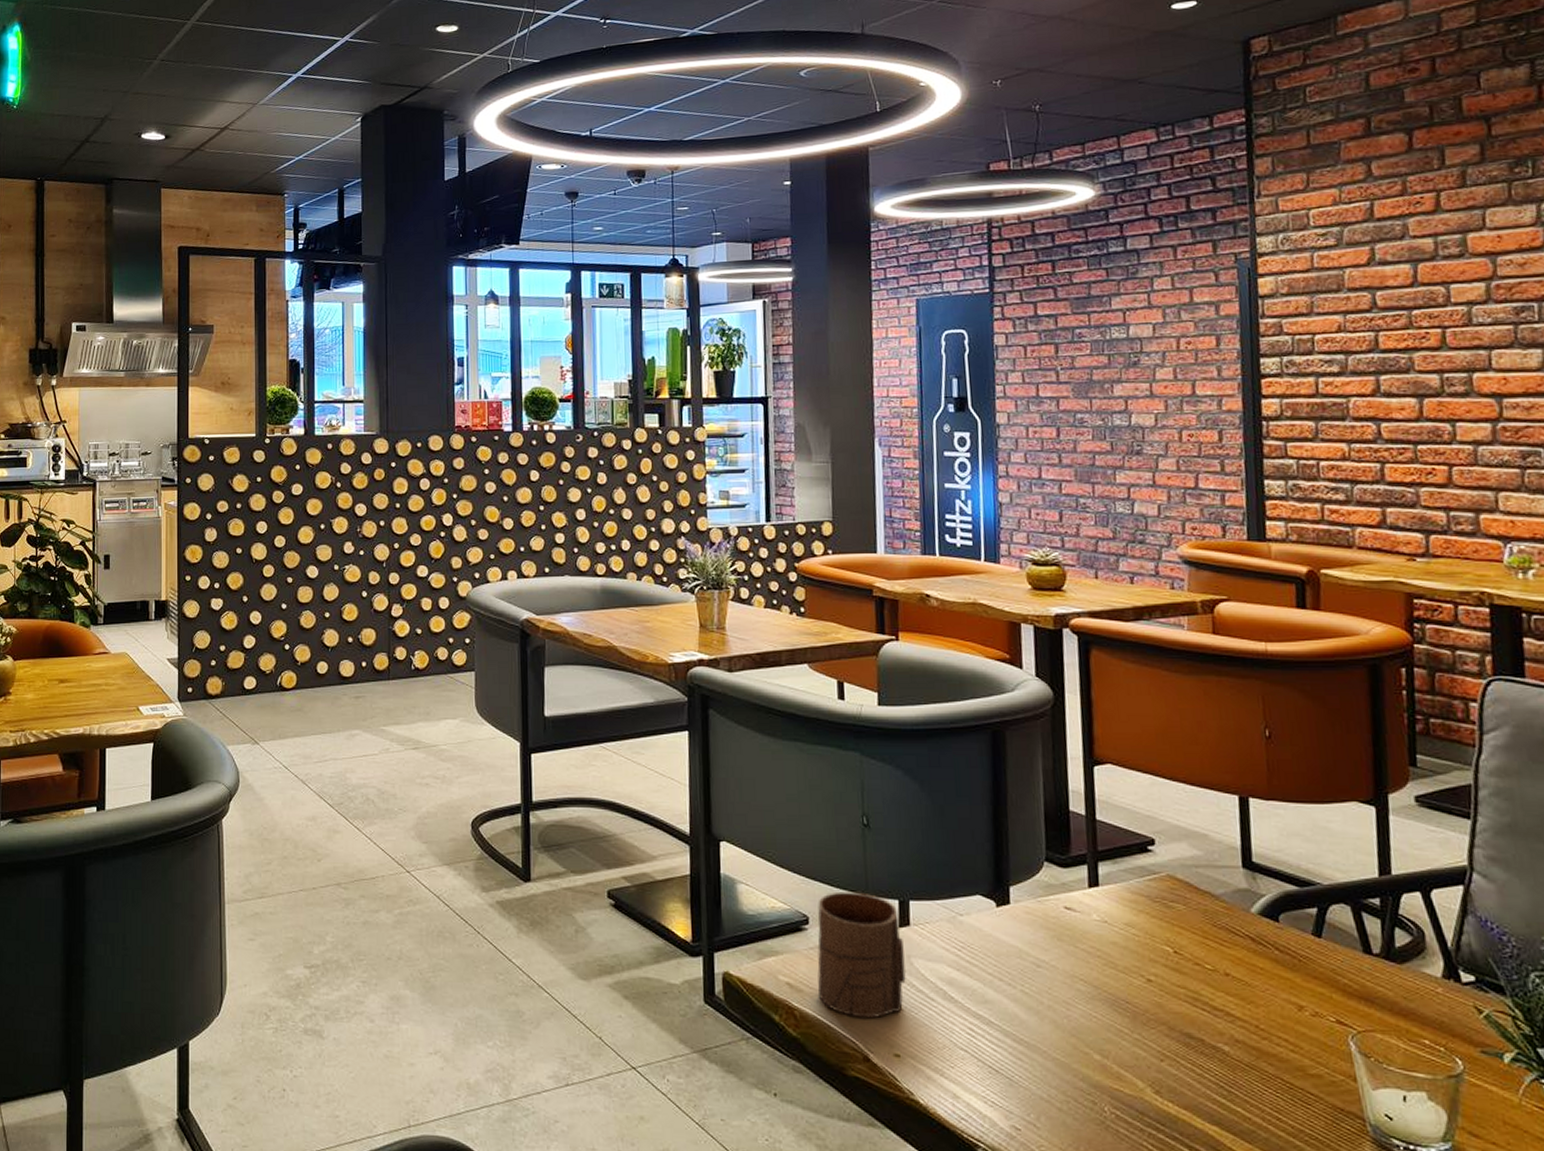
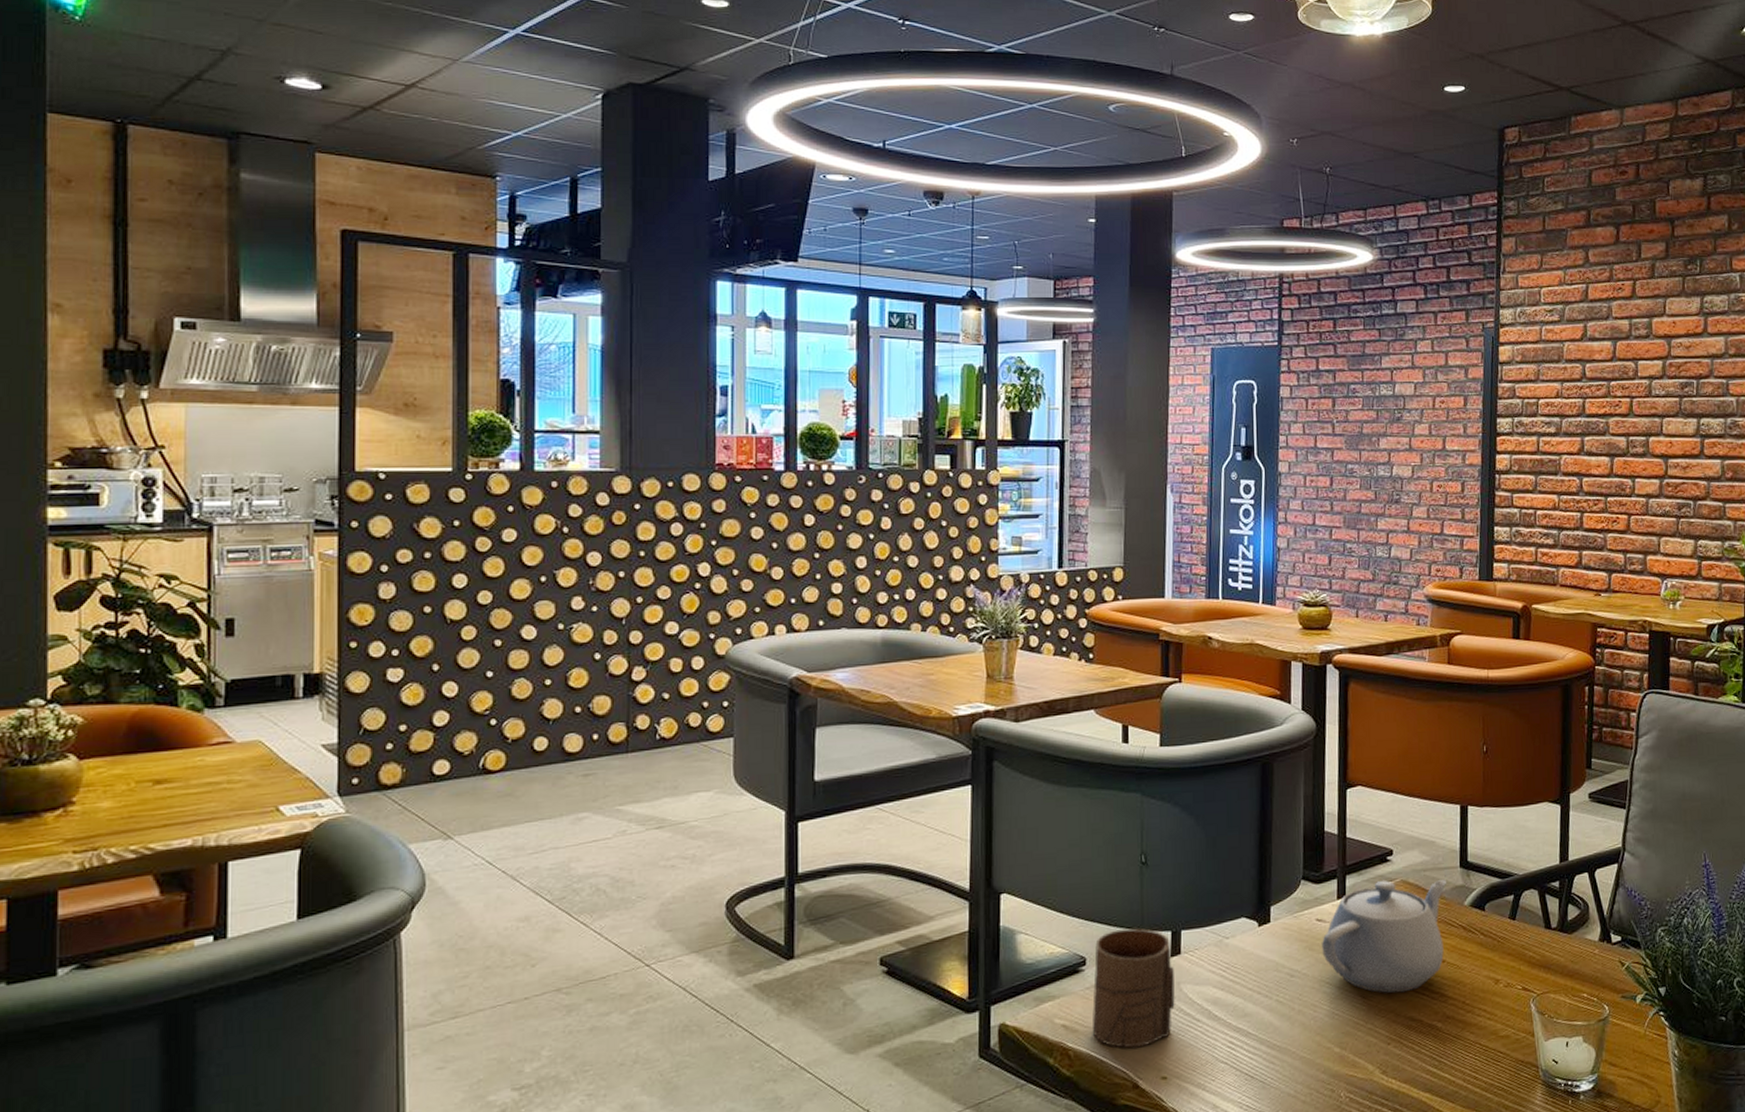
teapot: none [1072,873,1227,1004] -> present [1322,880,1447,993]

